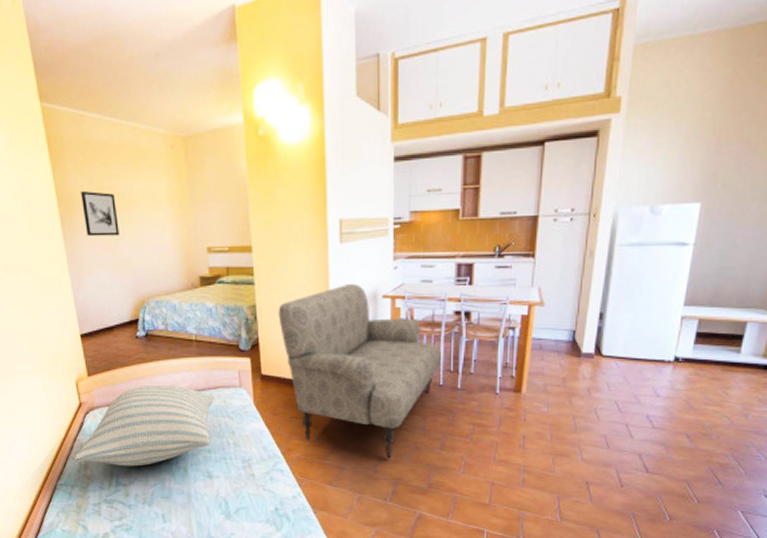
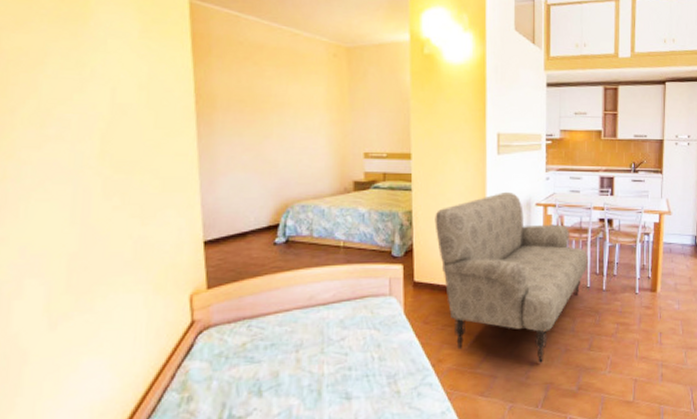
pillow: present [73,386,214,467] -> none [173,296,360,395]
wall art: present [81,190,119,237] -> none [225,89,267,137]

